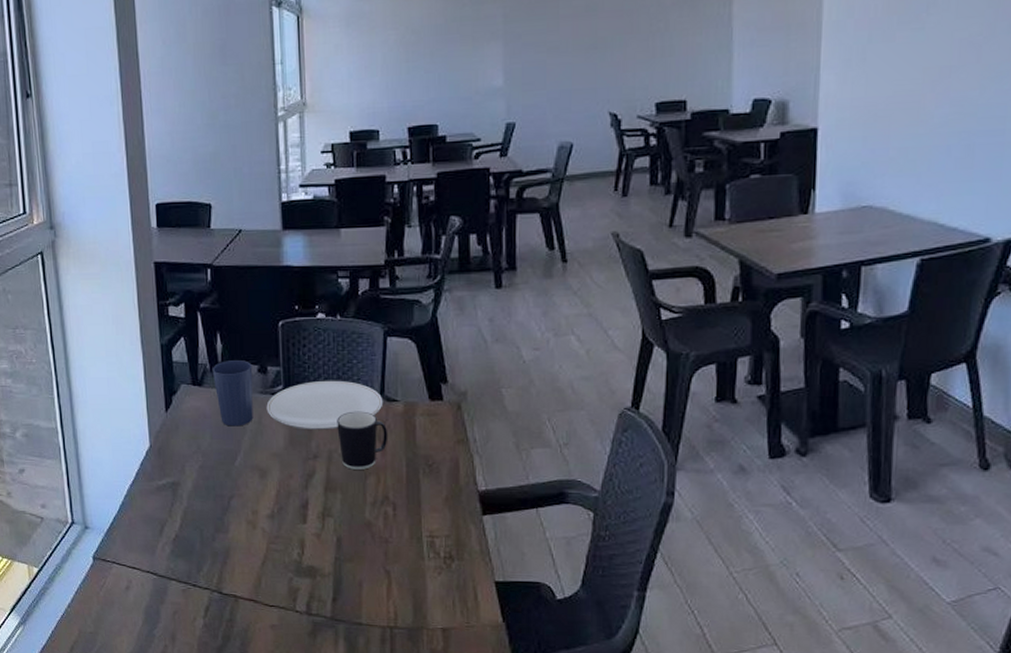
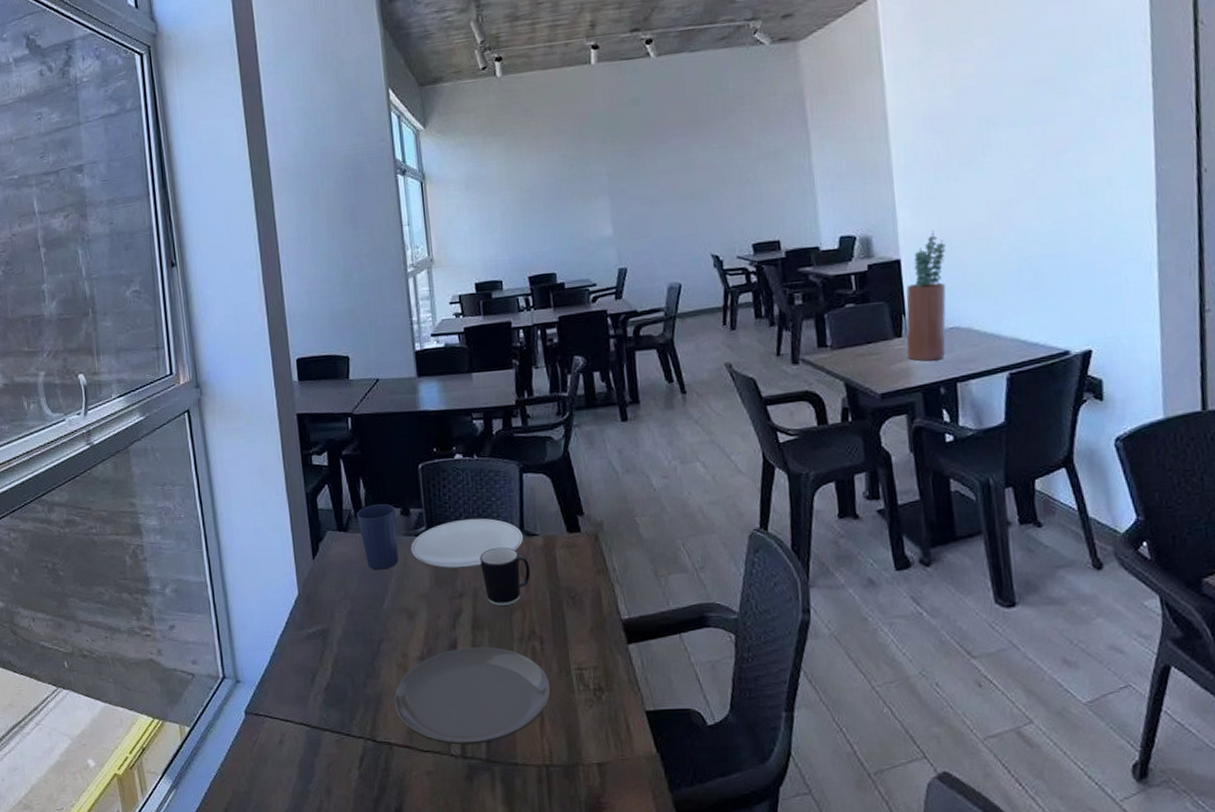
plate: none [242,508,400,603] -> present [394,646,551,745]
vase: none [811,97,871,242] -> present [906,230,947,362]

